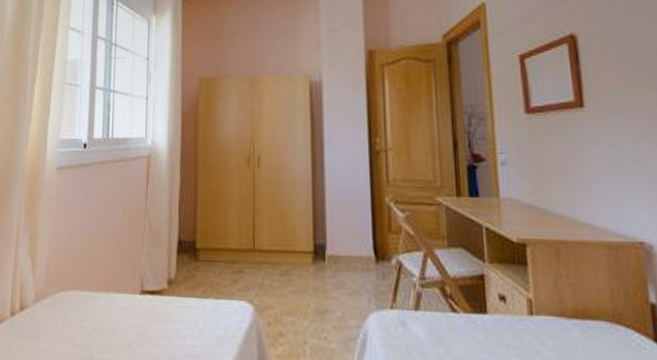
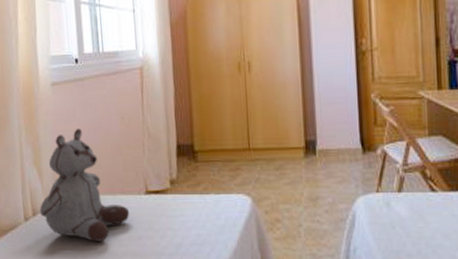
stuffed bear: none [27,216,122,346] -> present [39,128,130,241]

